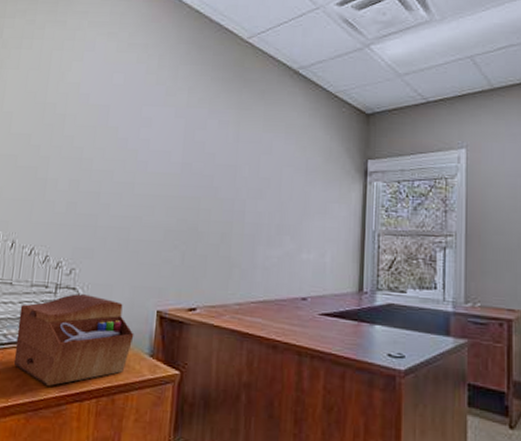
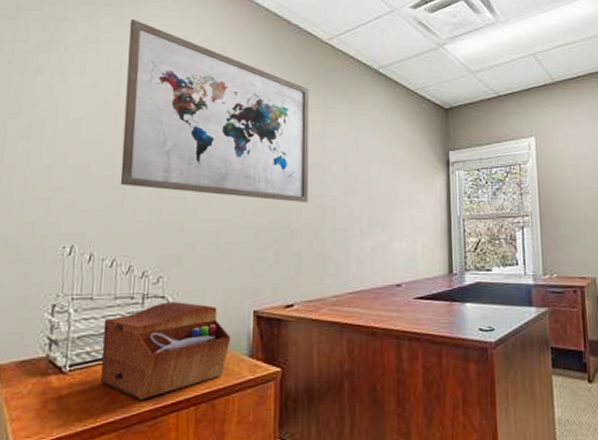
wall art: none [42,15,226,205] -> present [120,18,309,202]

